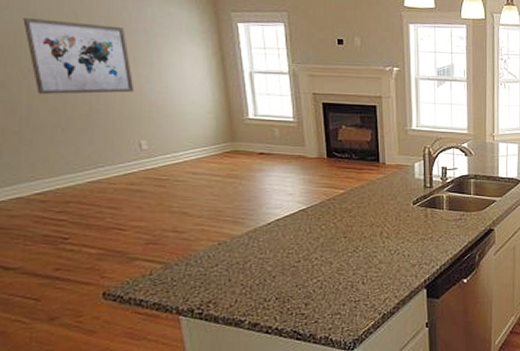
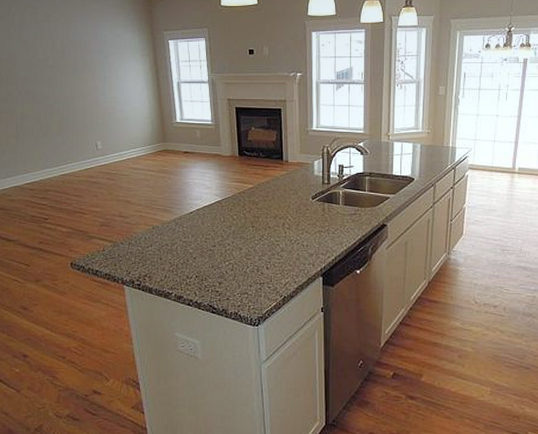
wall art: present [23,18,135,94] -> none [18,46,93,105]

